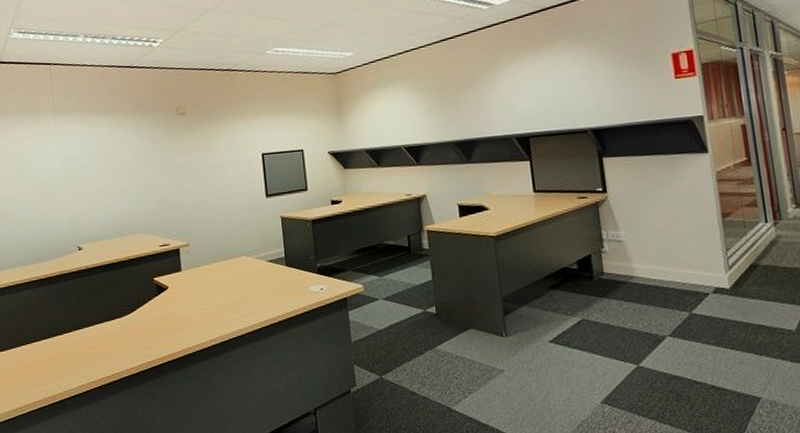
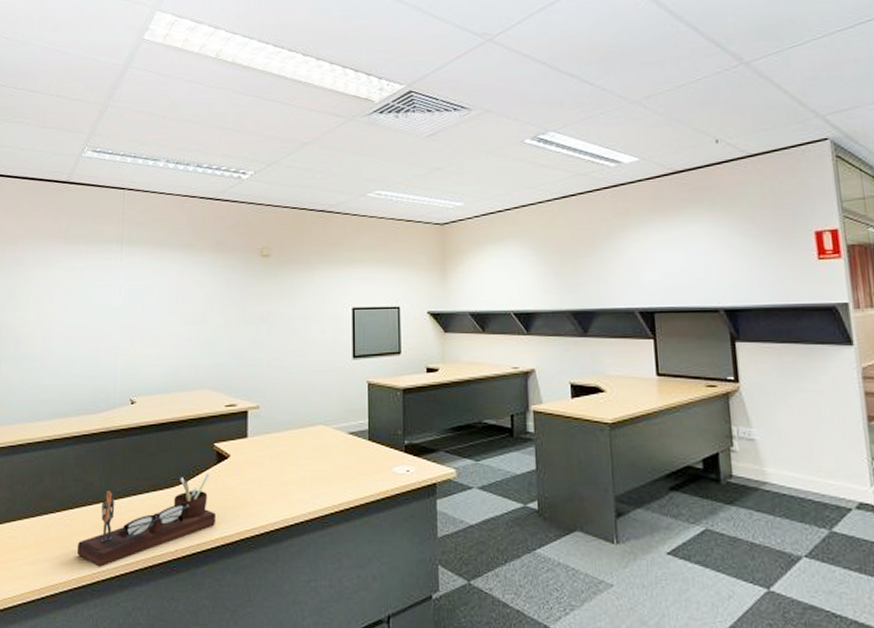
desk organizer: none [47,303,163,386] -> present [76,473,217,567]

